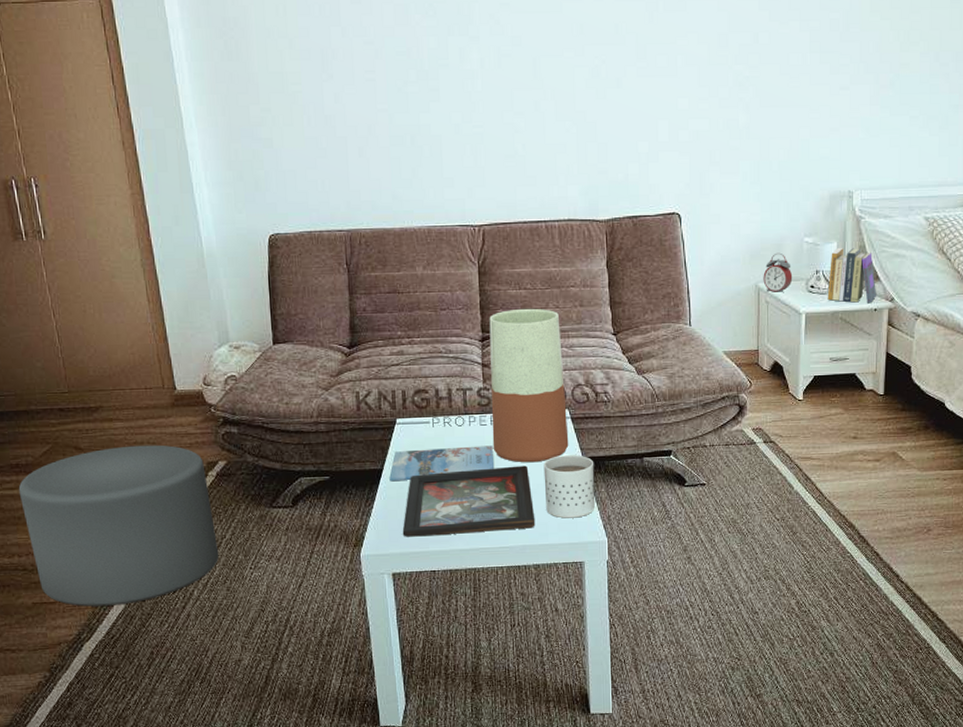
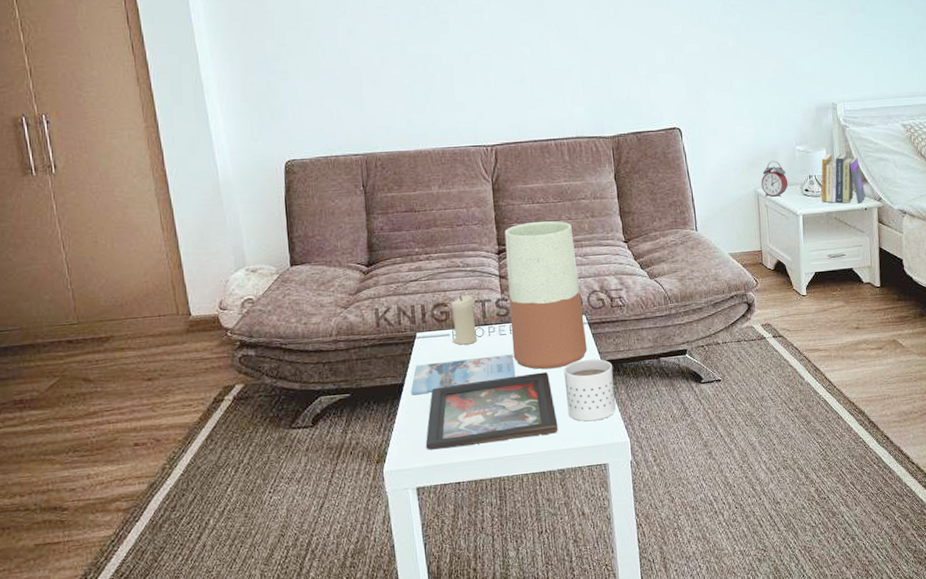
pouf: present [18,445,219,607] -> none [22,371,237,545]
candle: none [432,382,457,433] -> present [451,295,477,345]

